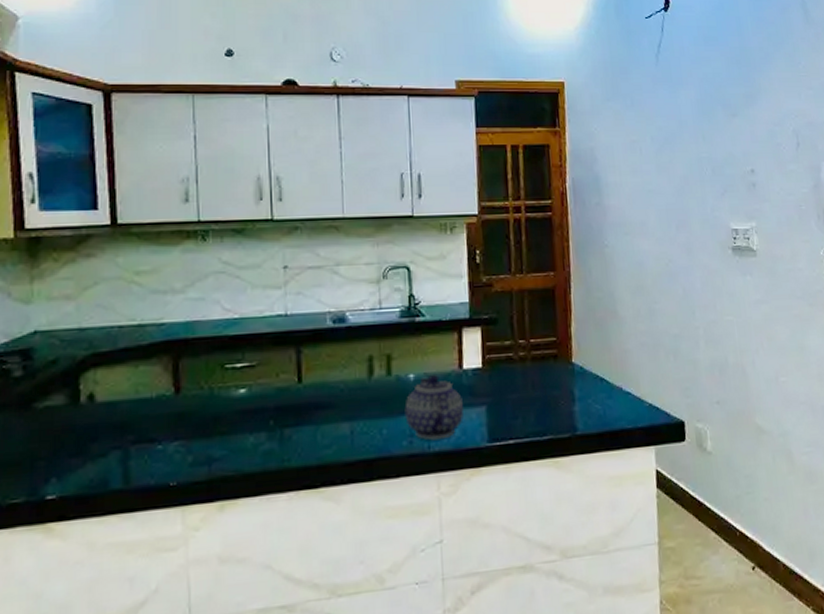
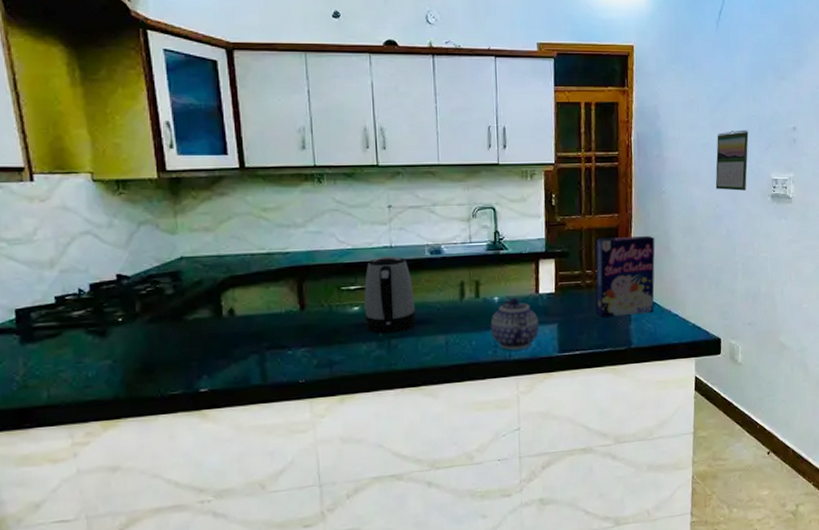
kettle: none [252,326,315,423] -> present [364,256,416,334]
cereal box: none [528,296,602,397] -> present [595,235,655,317]
calendar: none [664,173,703,243] -> present [715,129,749,191]

